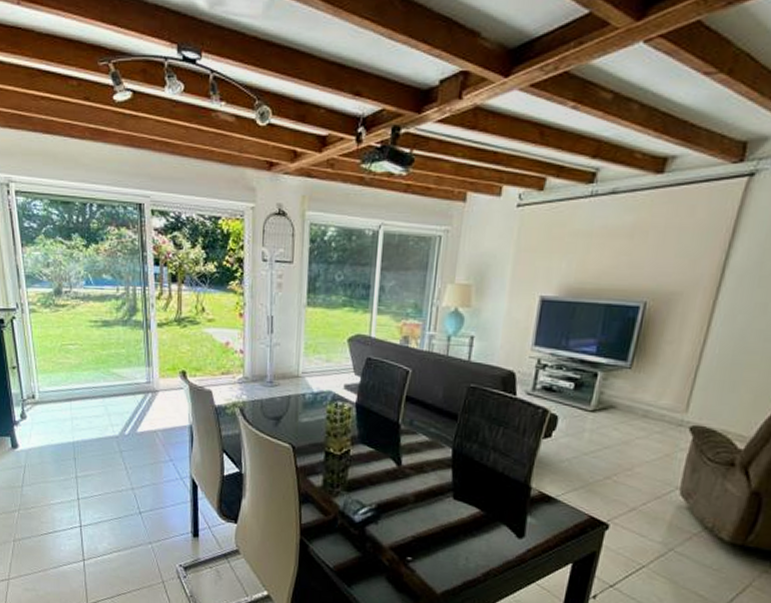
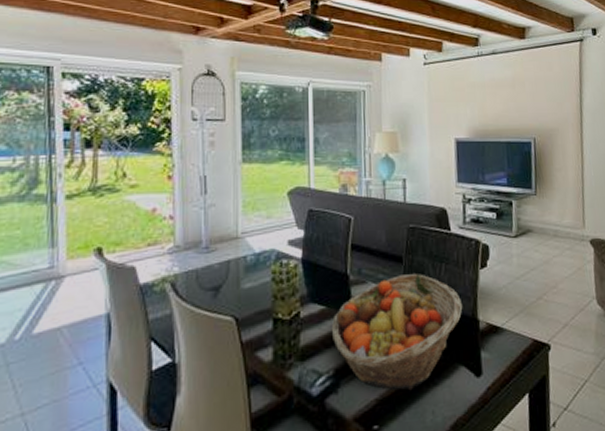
fruit basket: none [377,431,516,536] -> present [331,274,463,391]

